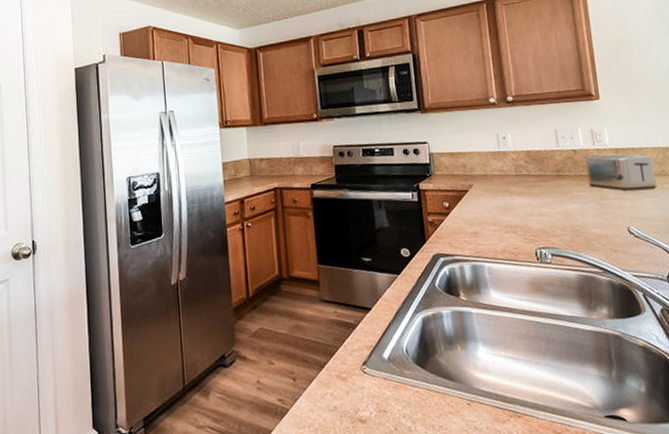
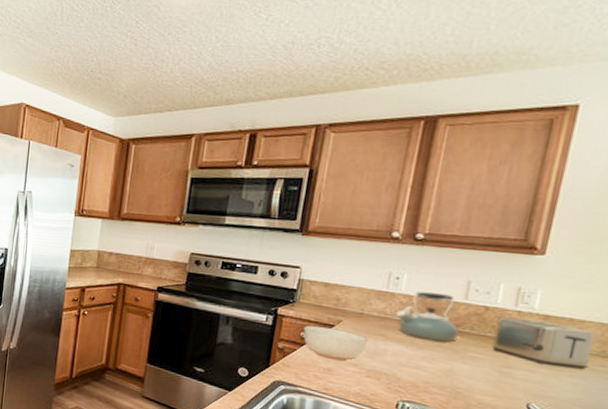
bowl: none [444,193,498,224] -> present [303,325,369,362]
kettle: none [511,145,562,190] -> present [395,291,459,344]

